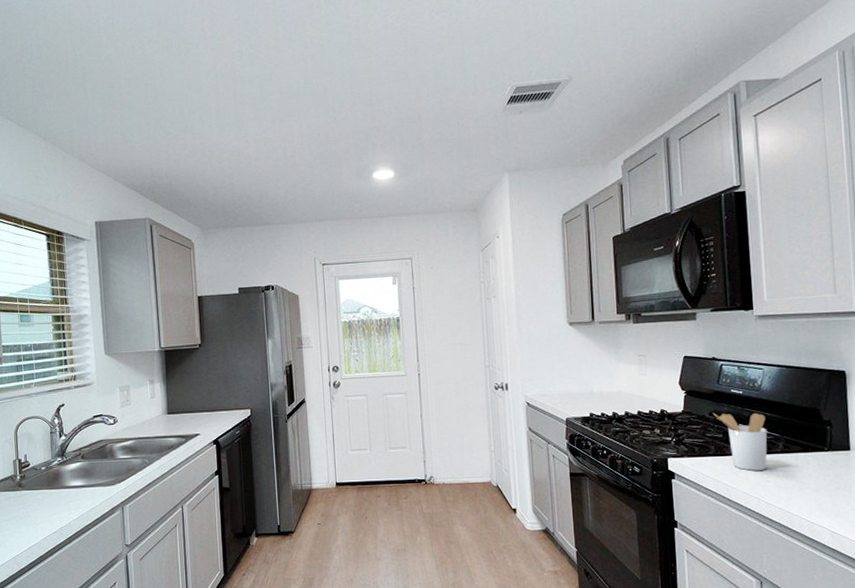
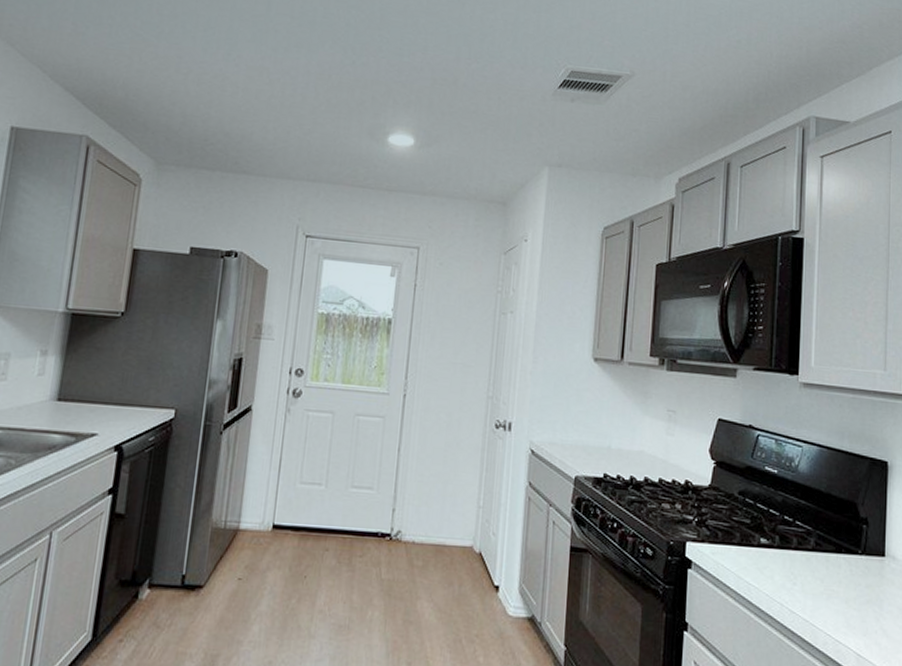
utensil holder: present [713,412,768,471] -> none [743,491,800,570]

